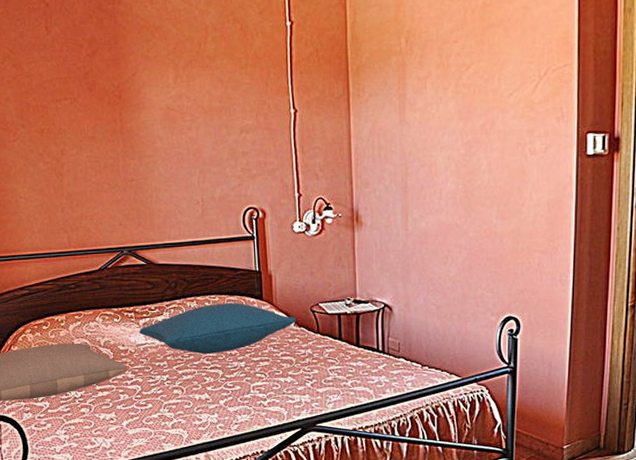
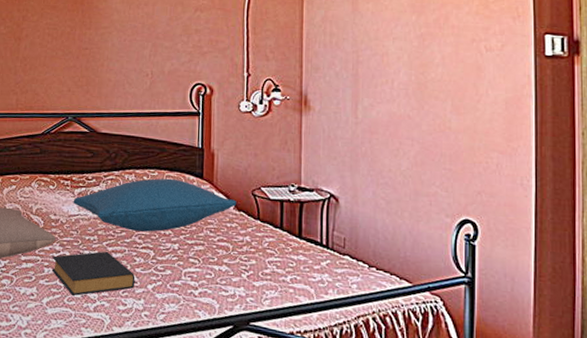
hardback book: none [126,374,208,416] -> present [51,251,135,296]

